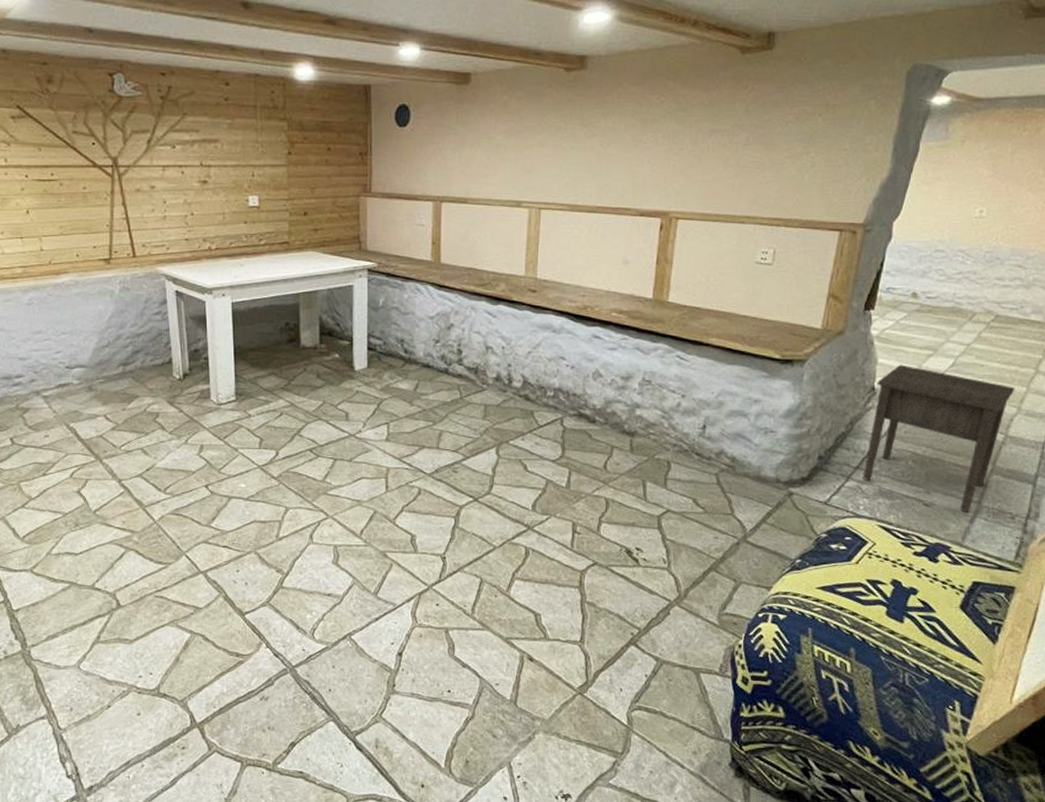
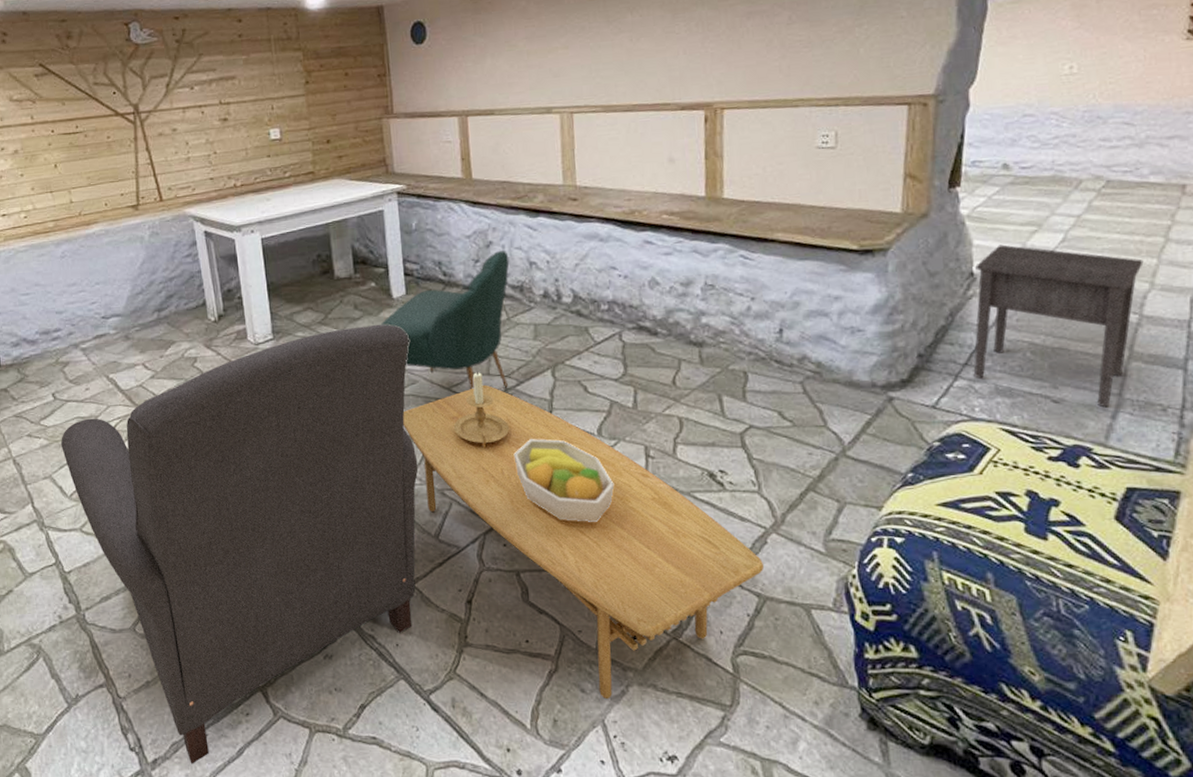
chair: none [17,394,367,792] -> present [61,324,418,764]
chair: none [340,334,468,462] -> present [380,251,510,390]
coffee table: none [354,457,665,745] -> present [403,384,765,700]
candle holder: none [400,444,453,515] -> present [453,371,510,448]
fruit bowl: none [453,510,542,589] -> present [513,439,615,523]

